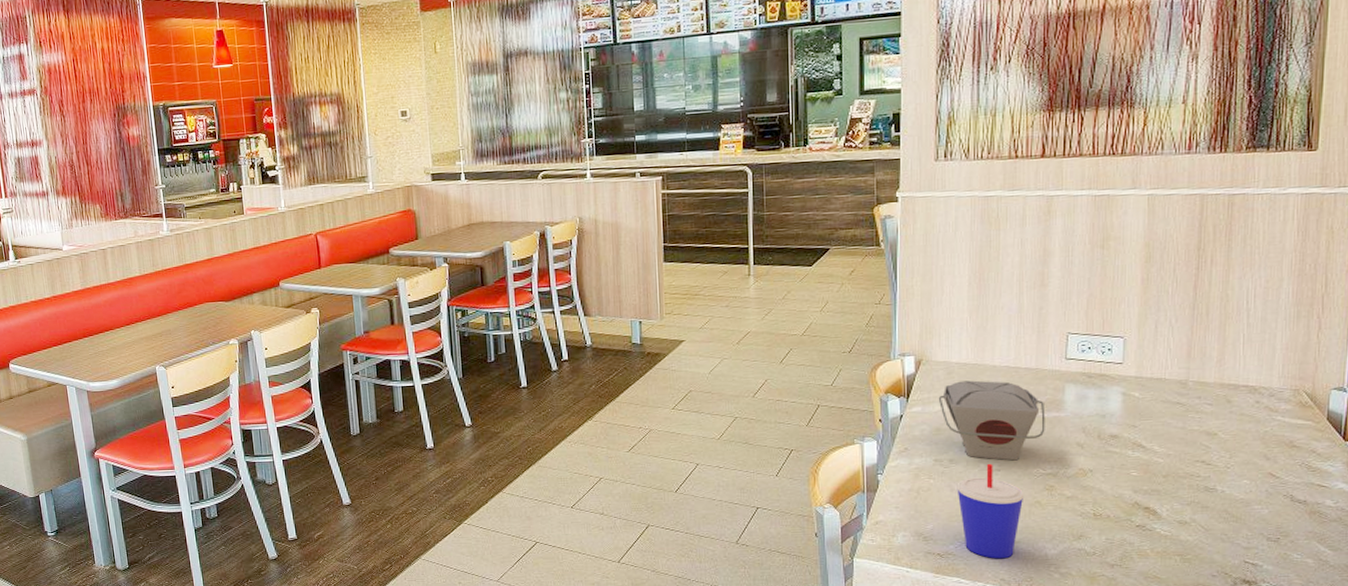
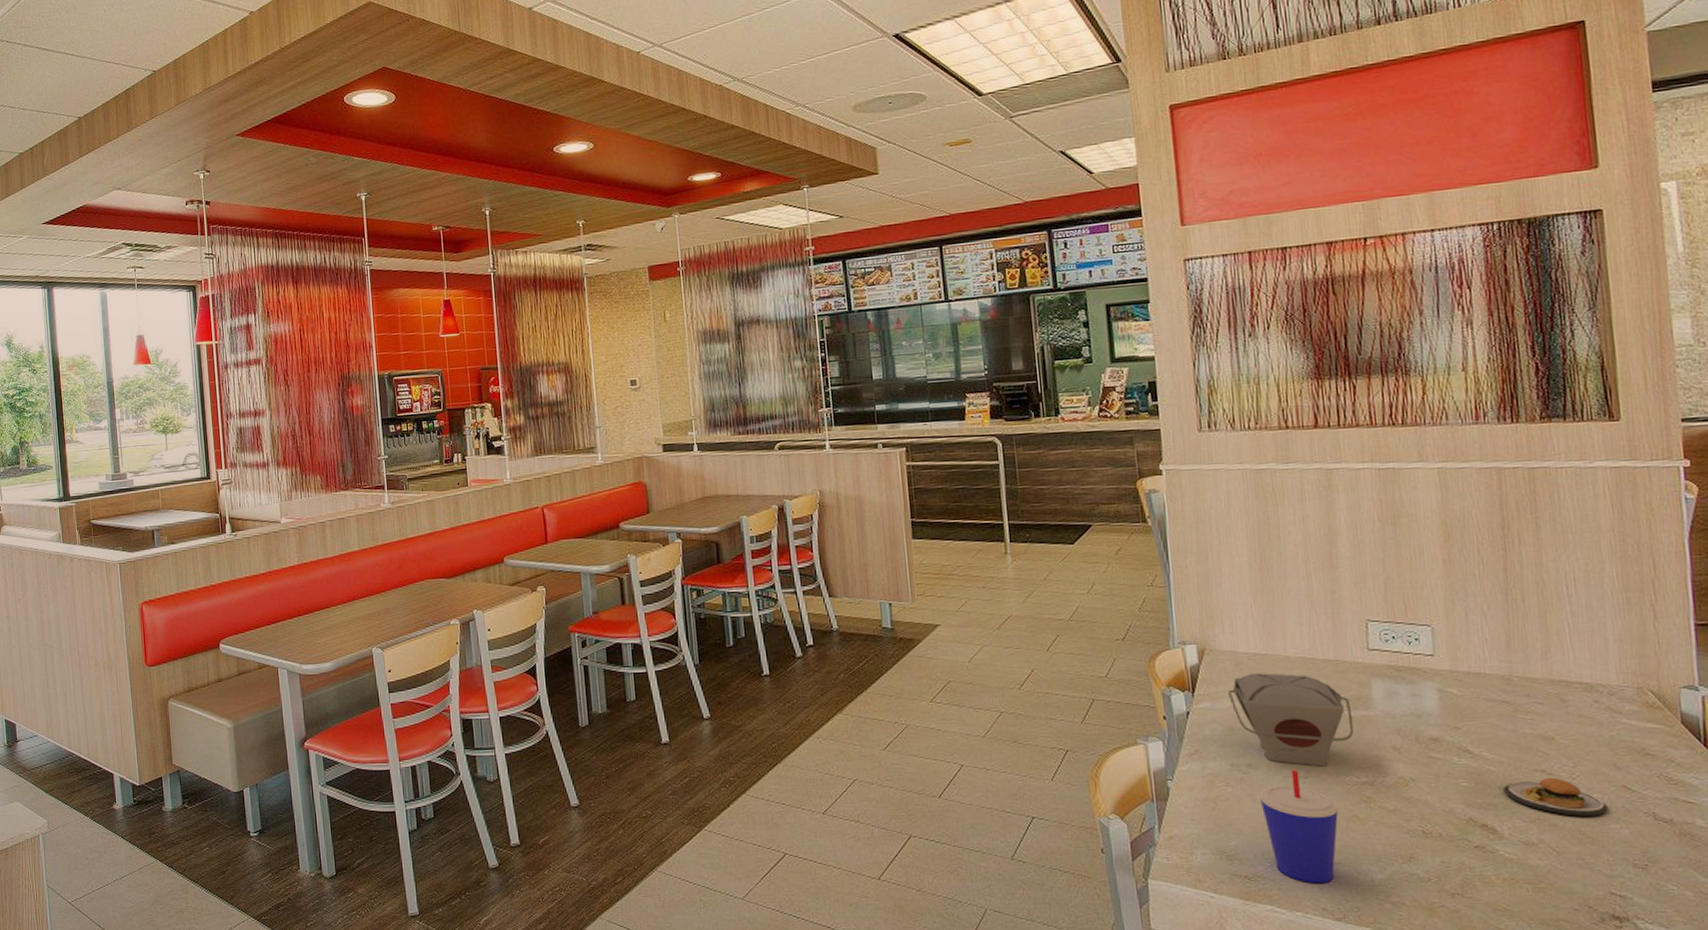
burger: none [1167,467,1253,501] -> present [1503,778,1608,818]

